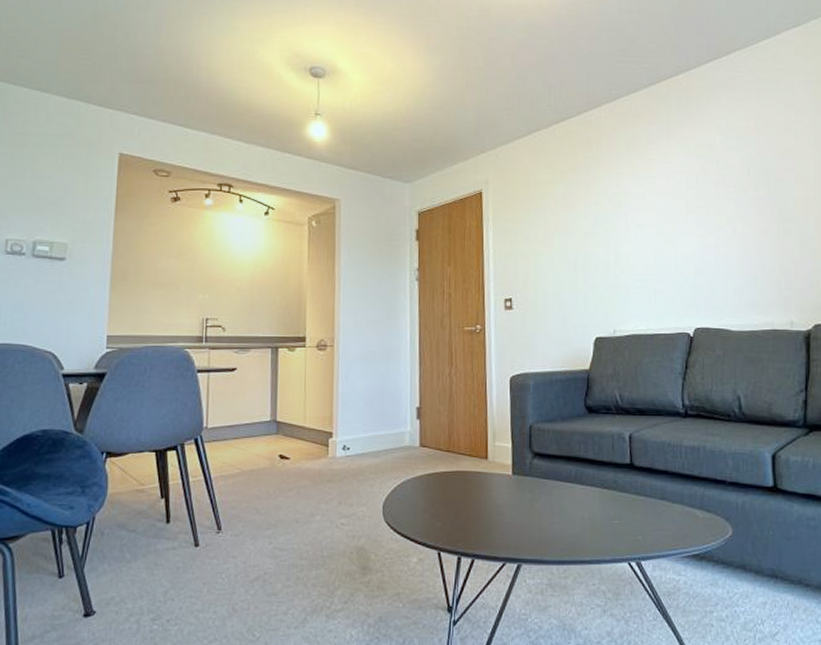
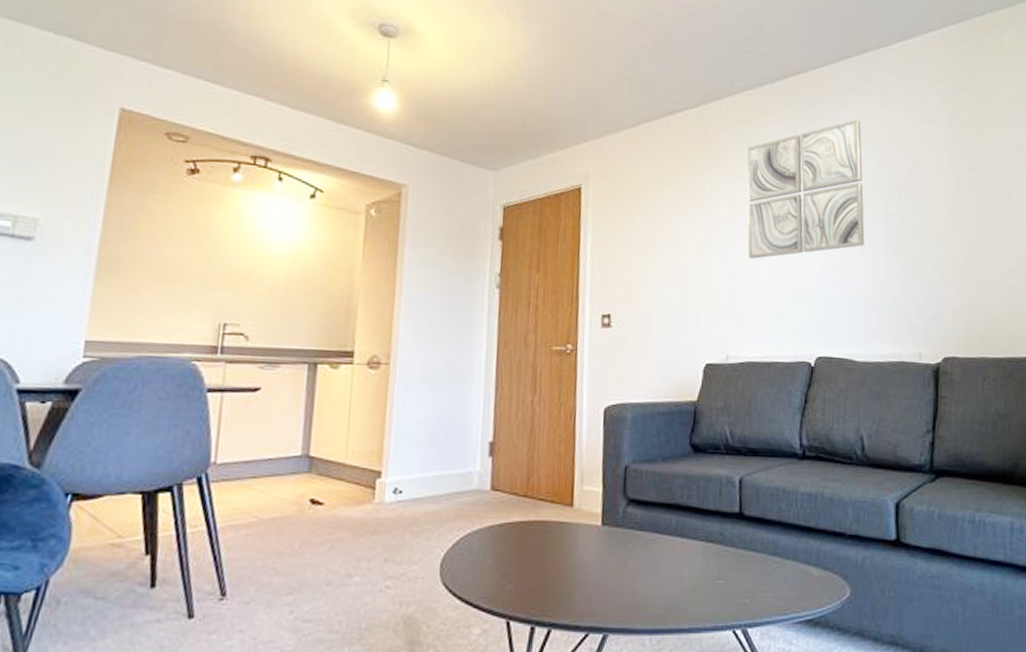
wall art: none [626,114,736,245] -> present [747,119,865,259]

